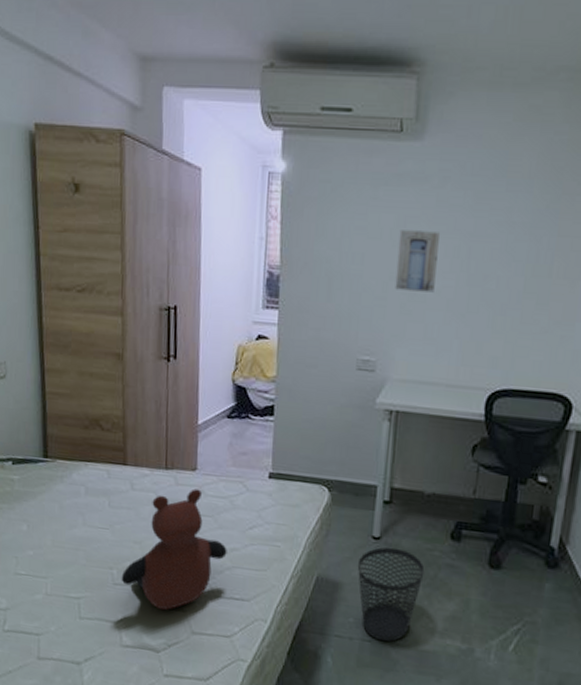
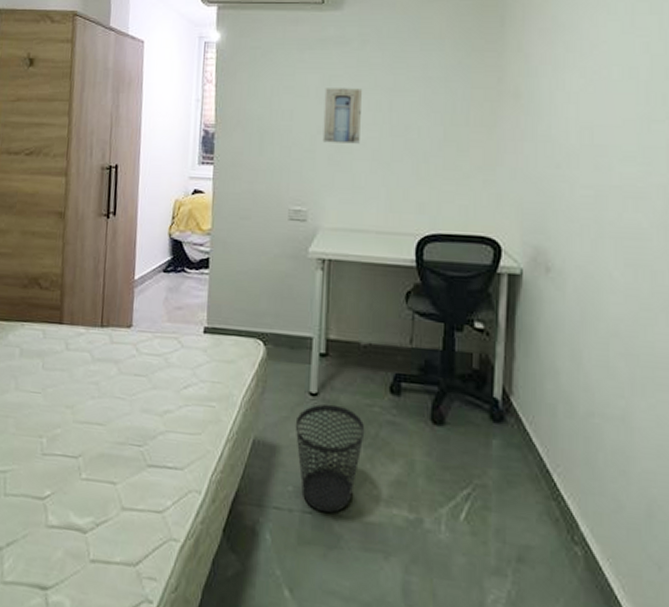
teddy bear: present [121,488,227,611] -> none [50,346,161,483]

